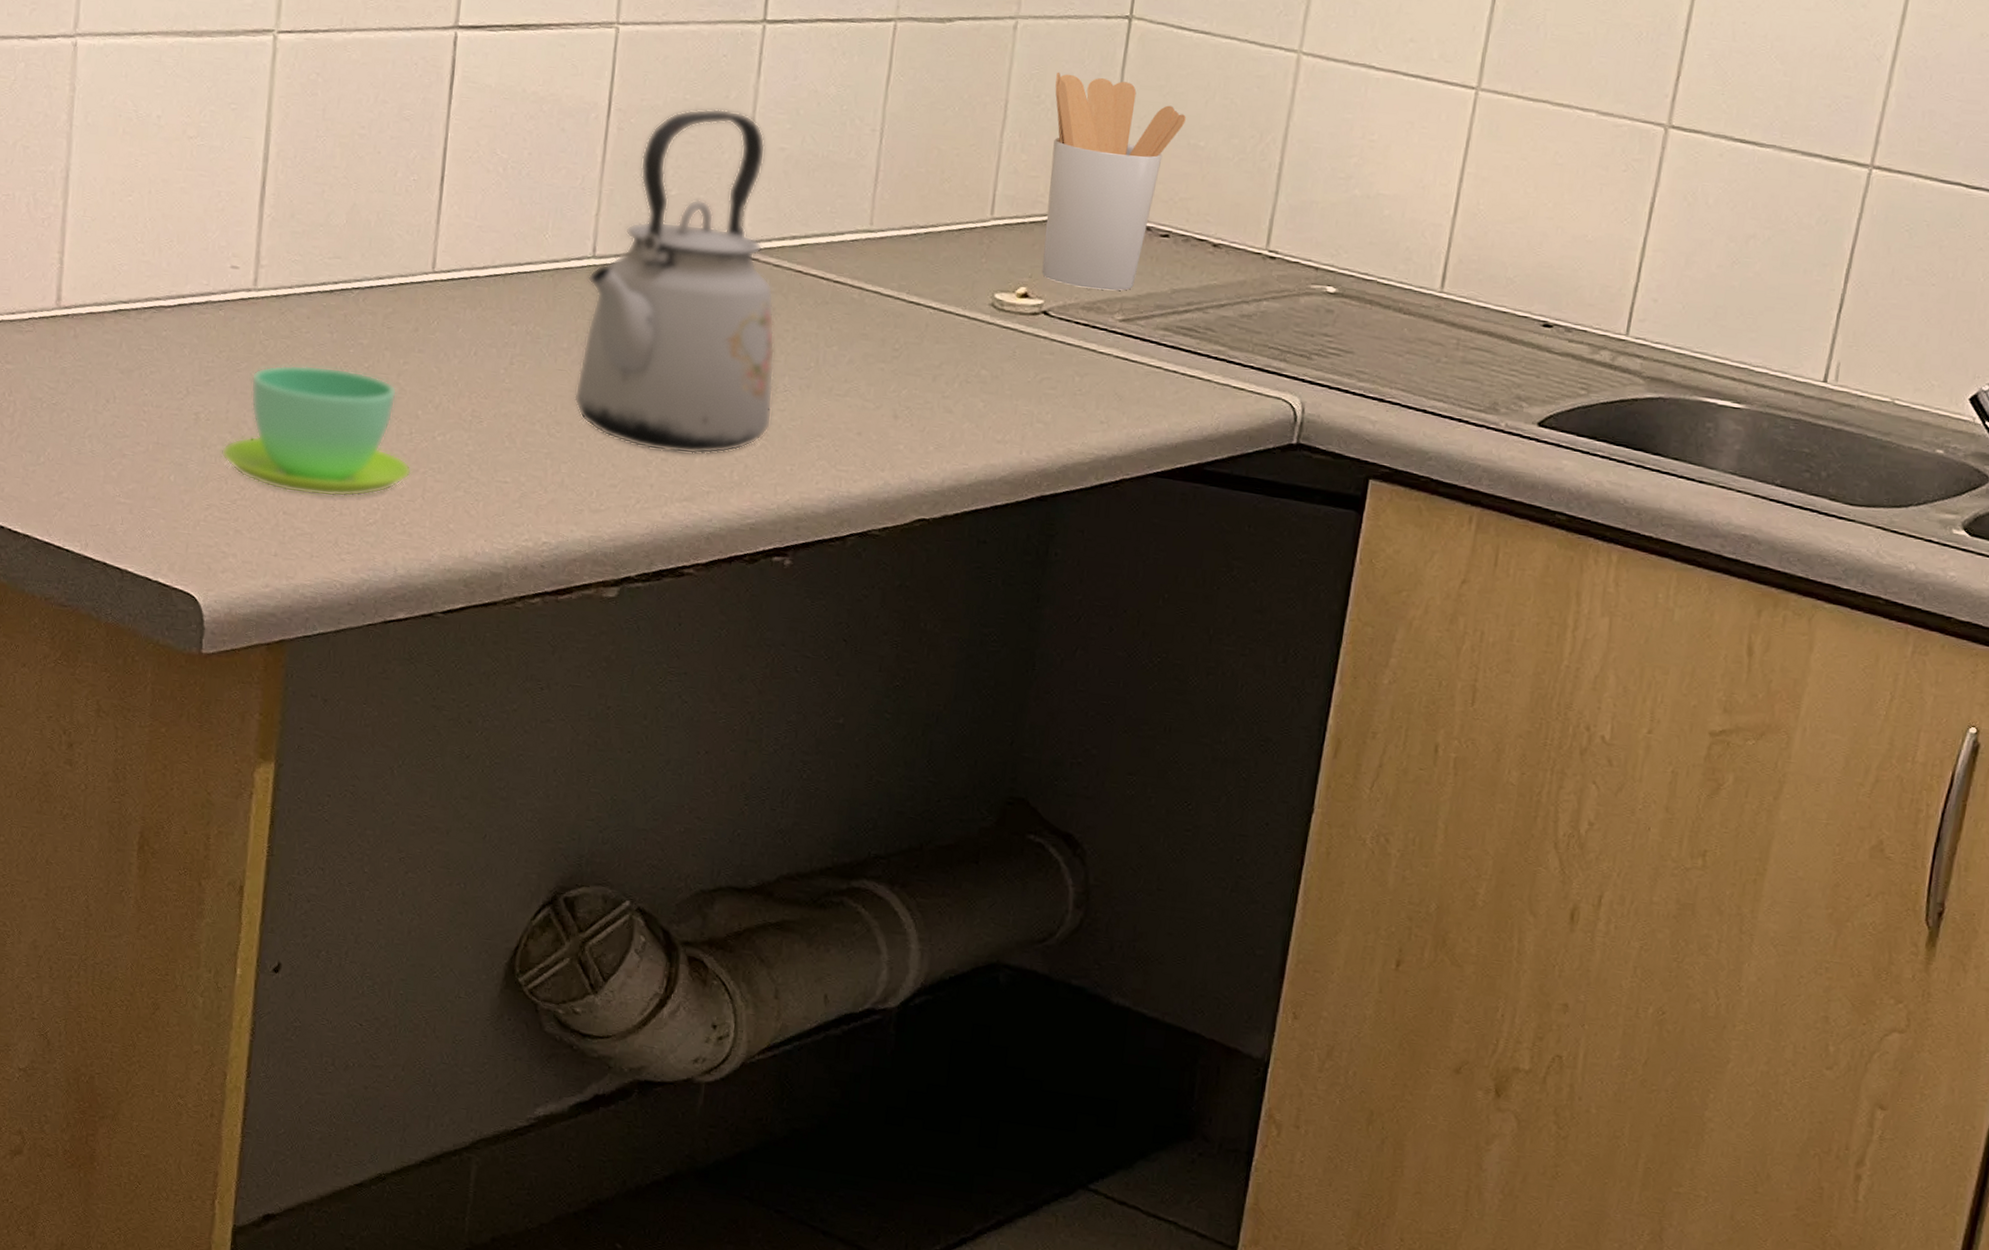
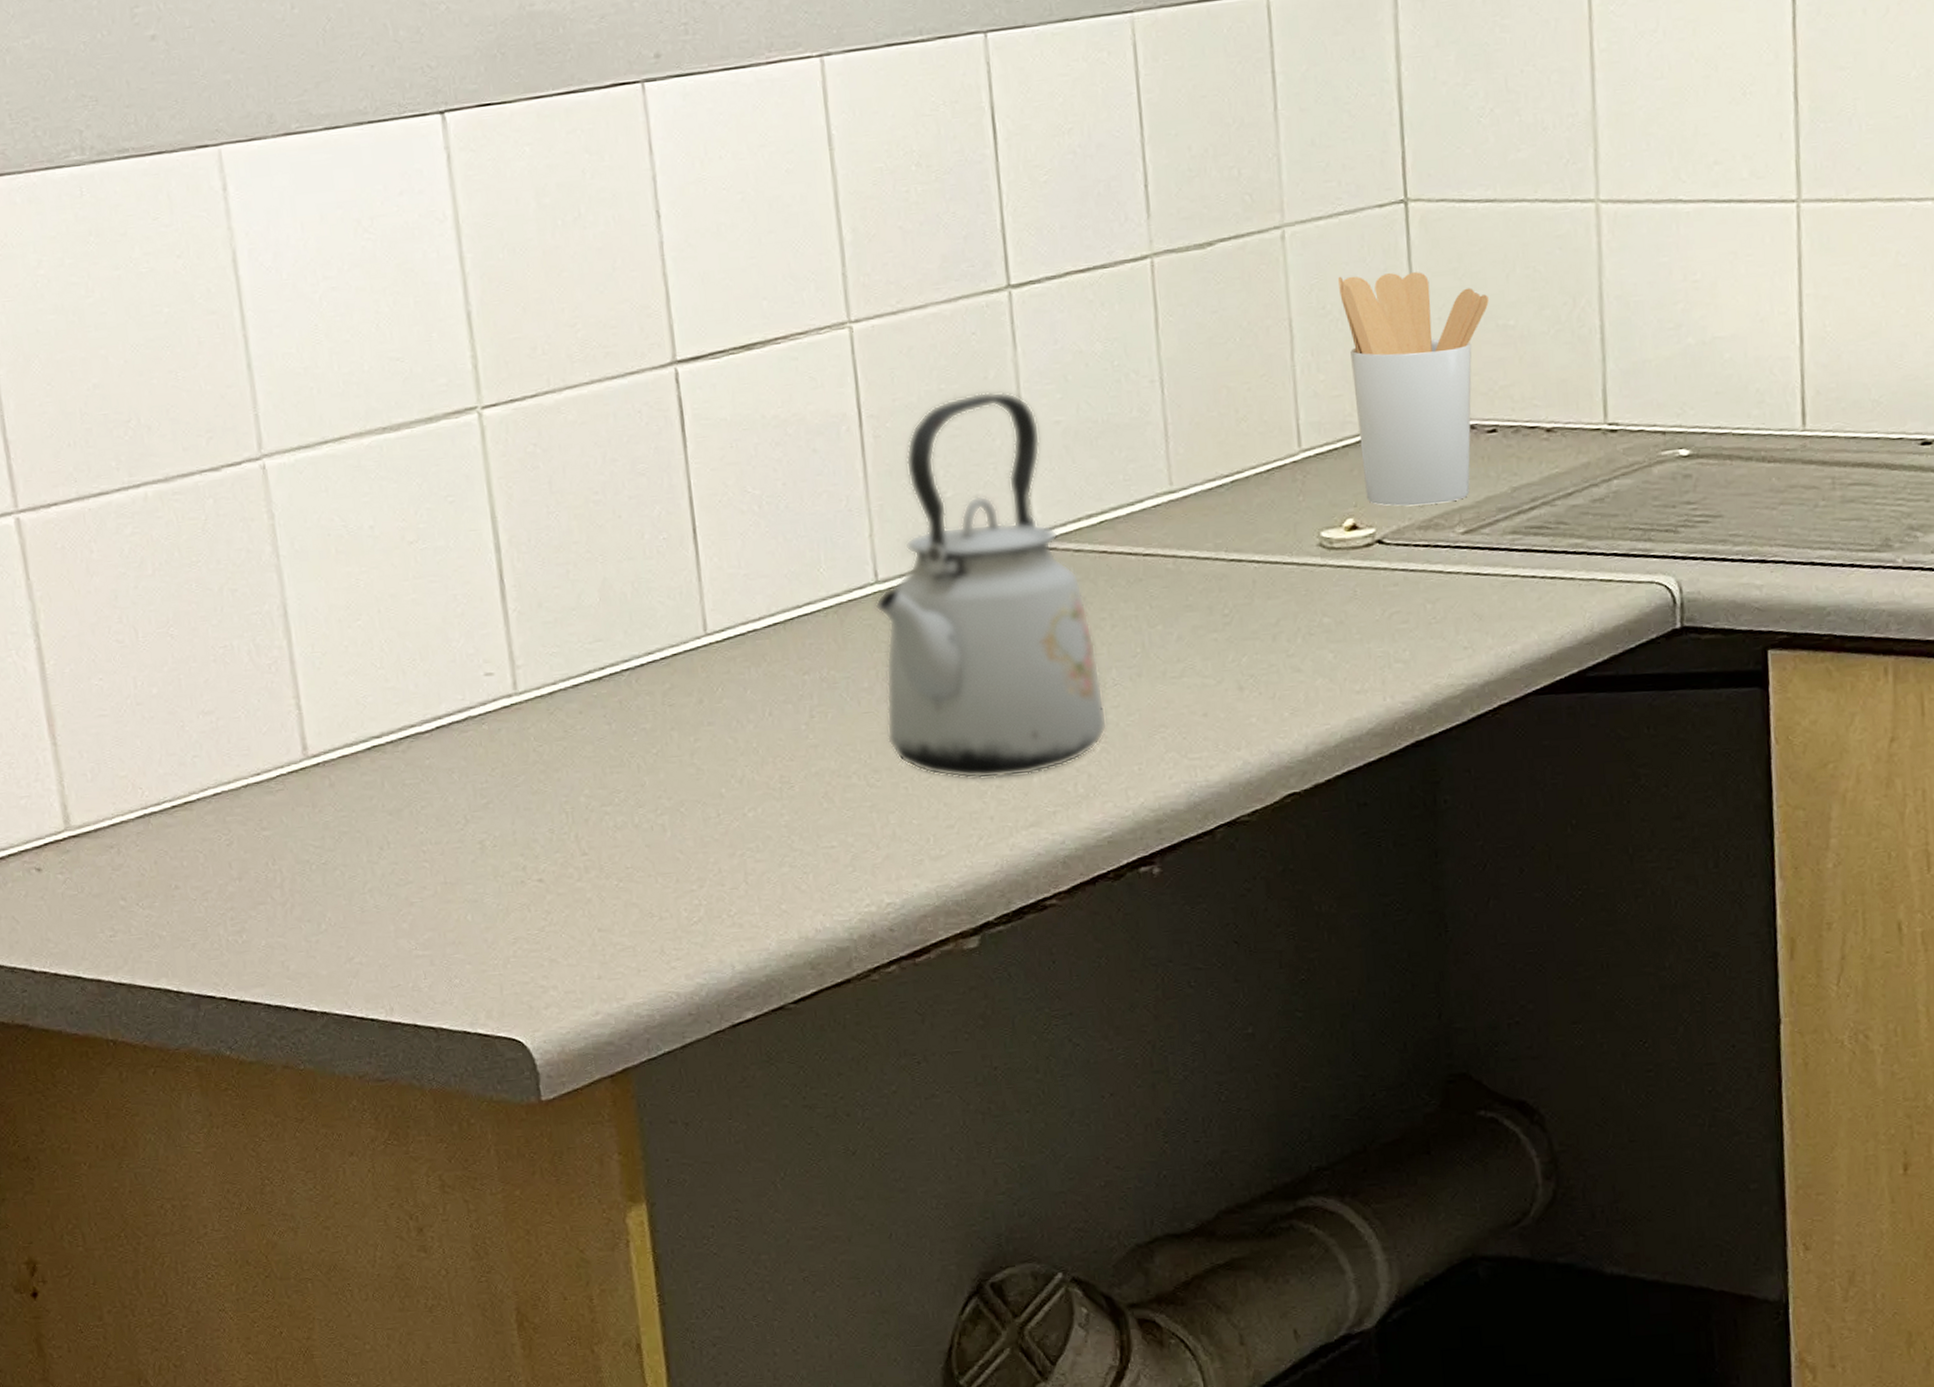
cup: present [221,364,412,497] -> none [516,760,729,907]

